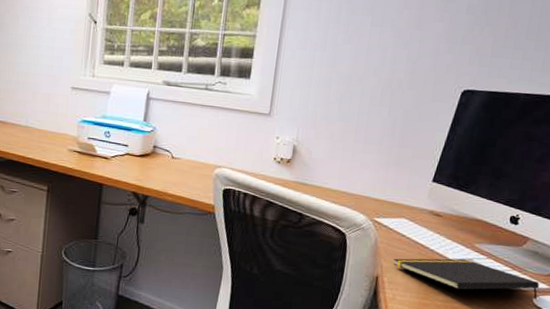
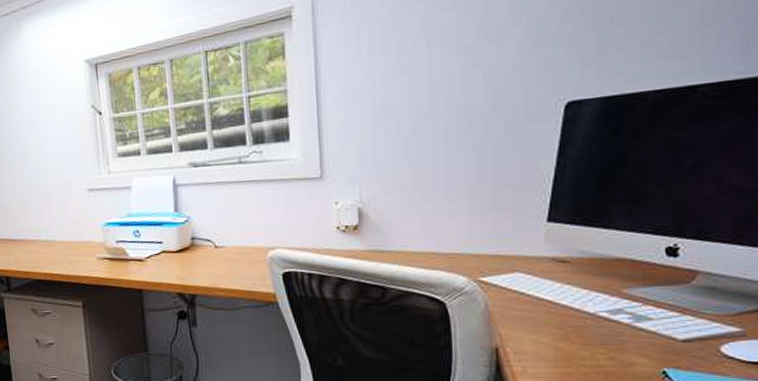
notepad: present [393,258,540,300] -> none [514,310,726,350]

